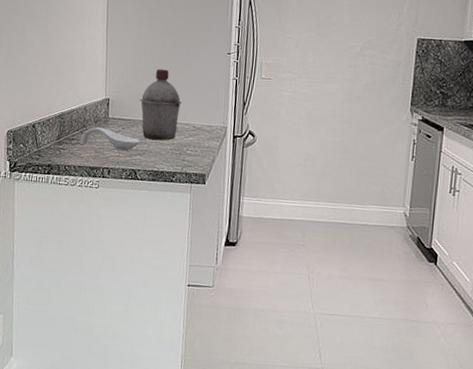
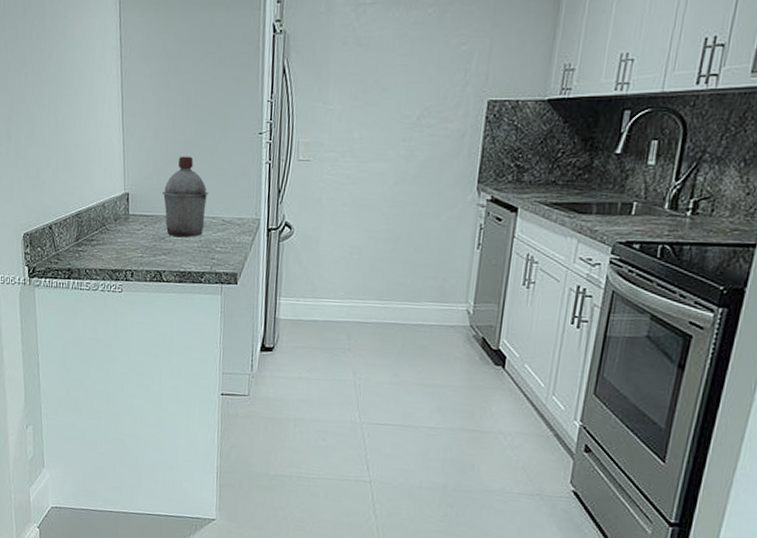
spoon rest: present [79,127,140,150] -> none [99,225,164,250]

